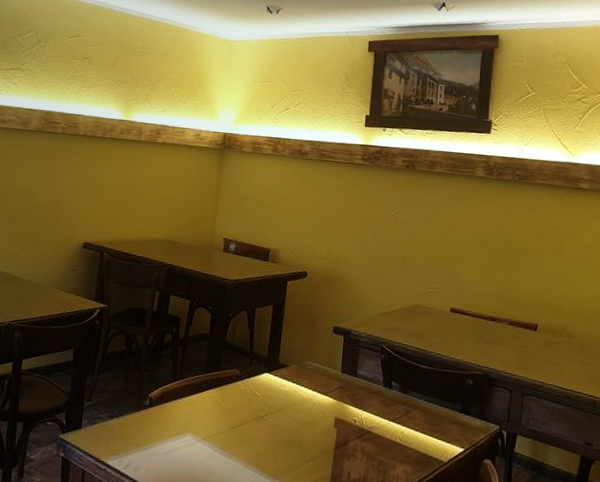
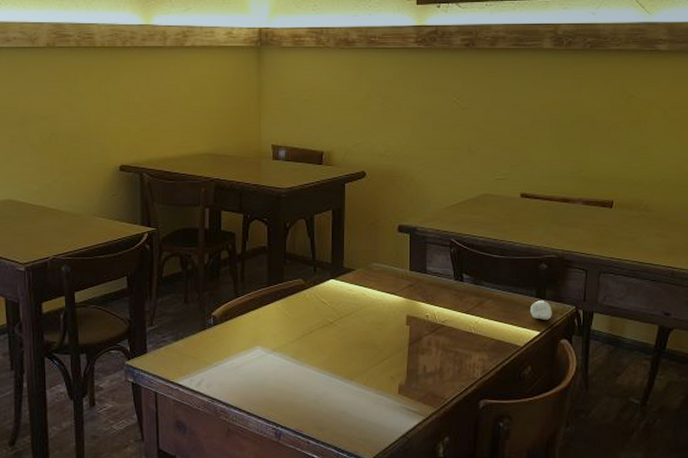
tooth: none [455,416,477,437] -> present [530,300,552,320]

